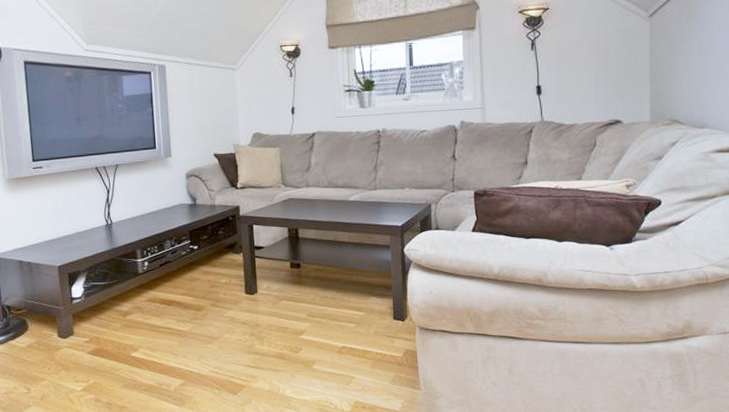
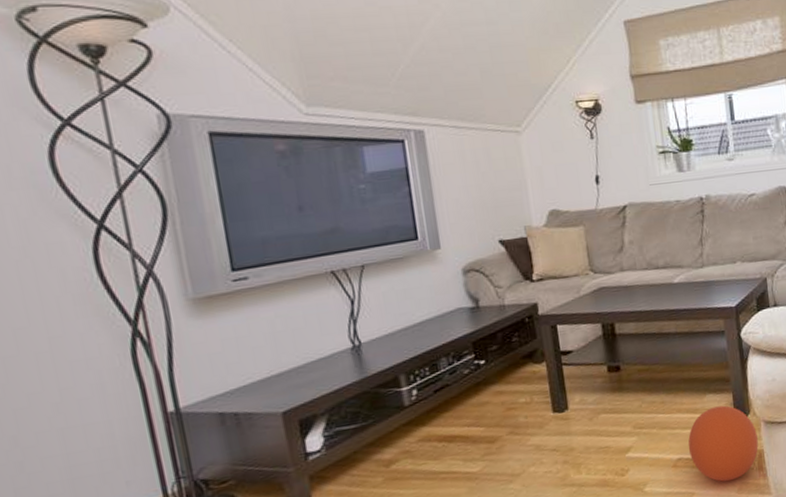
ball: none [351,308,412,373] -> present [688,405,759,482]

